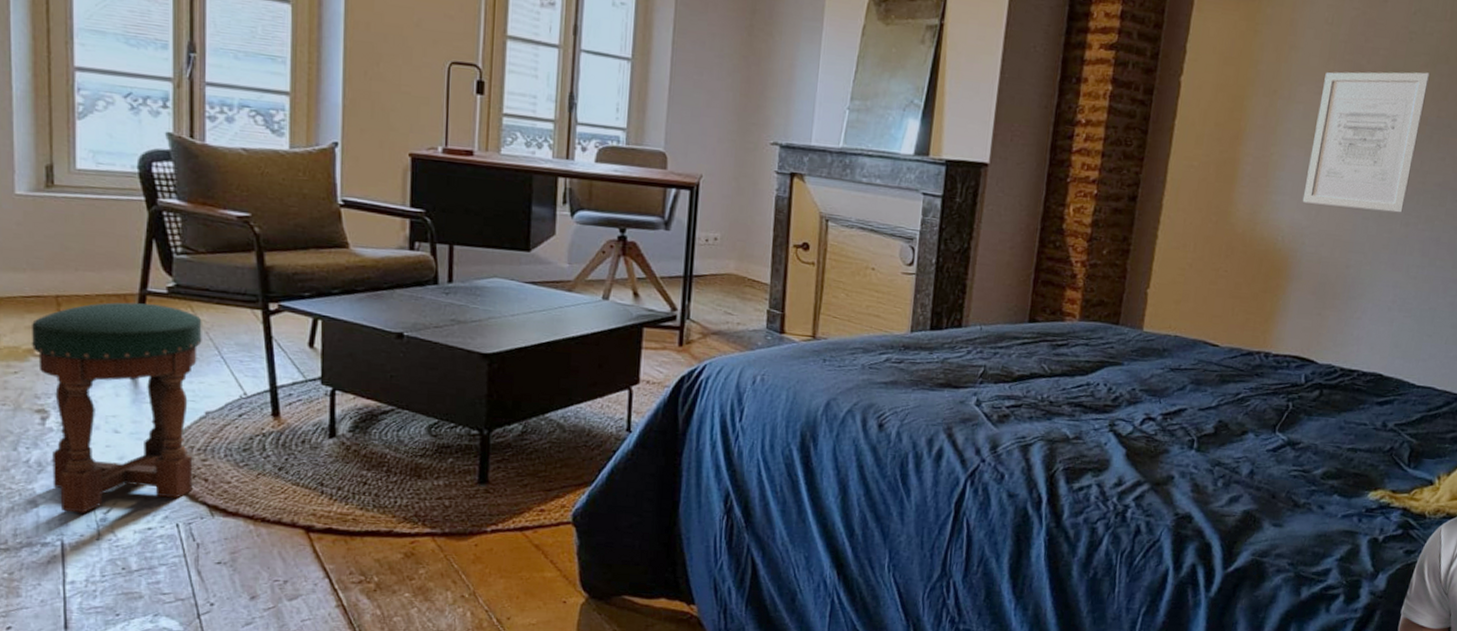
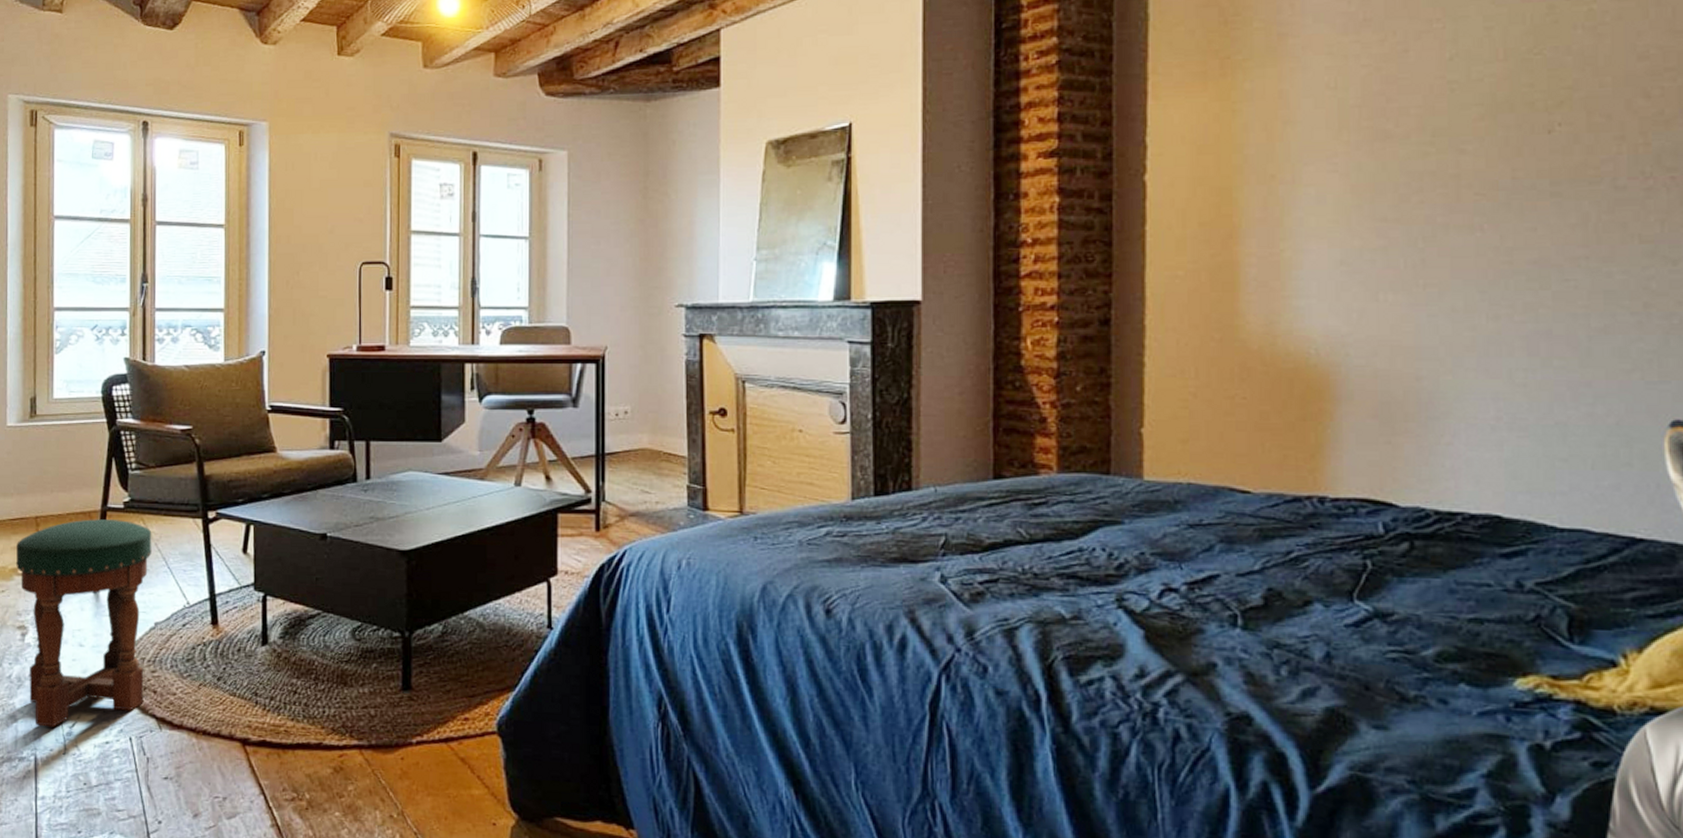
wall art: present [1302,72,1431,213] -> none [1335,126,1490,305]

